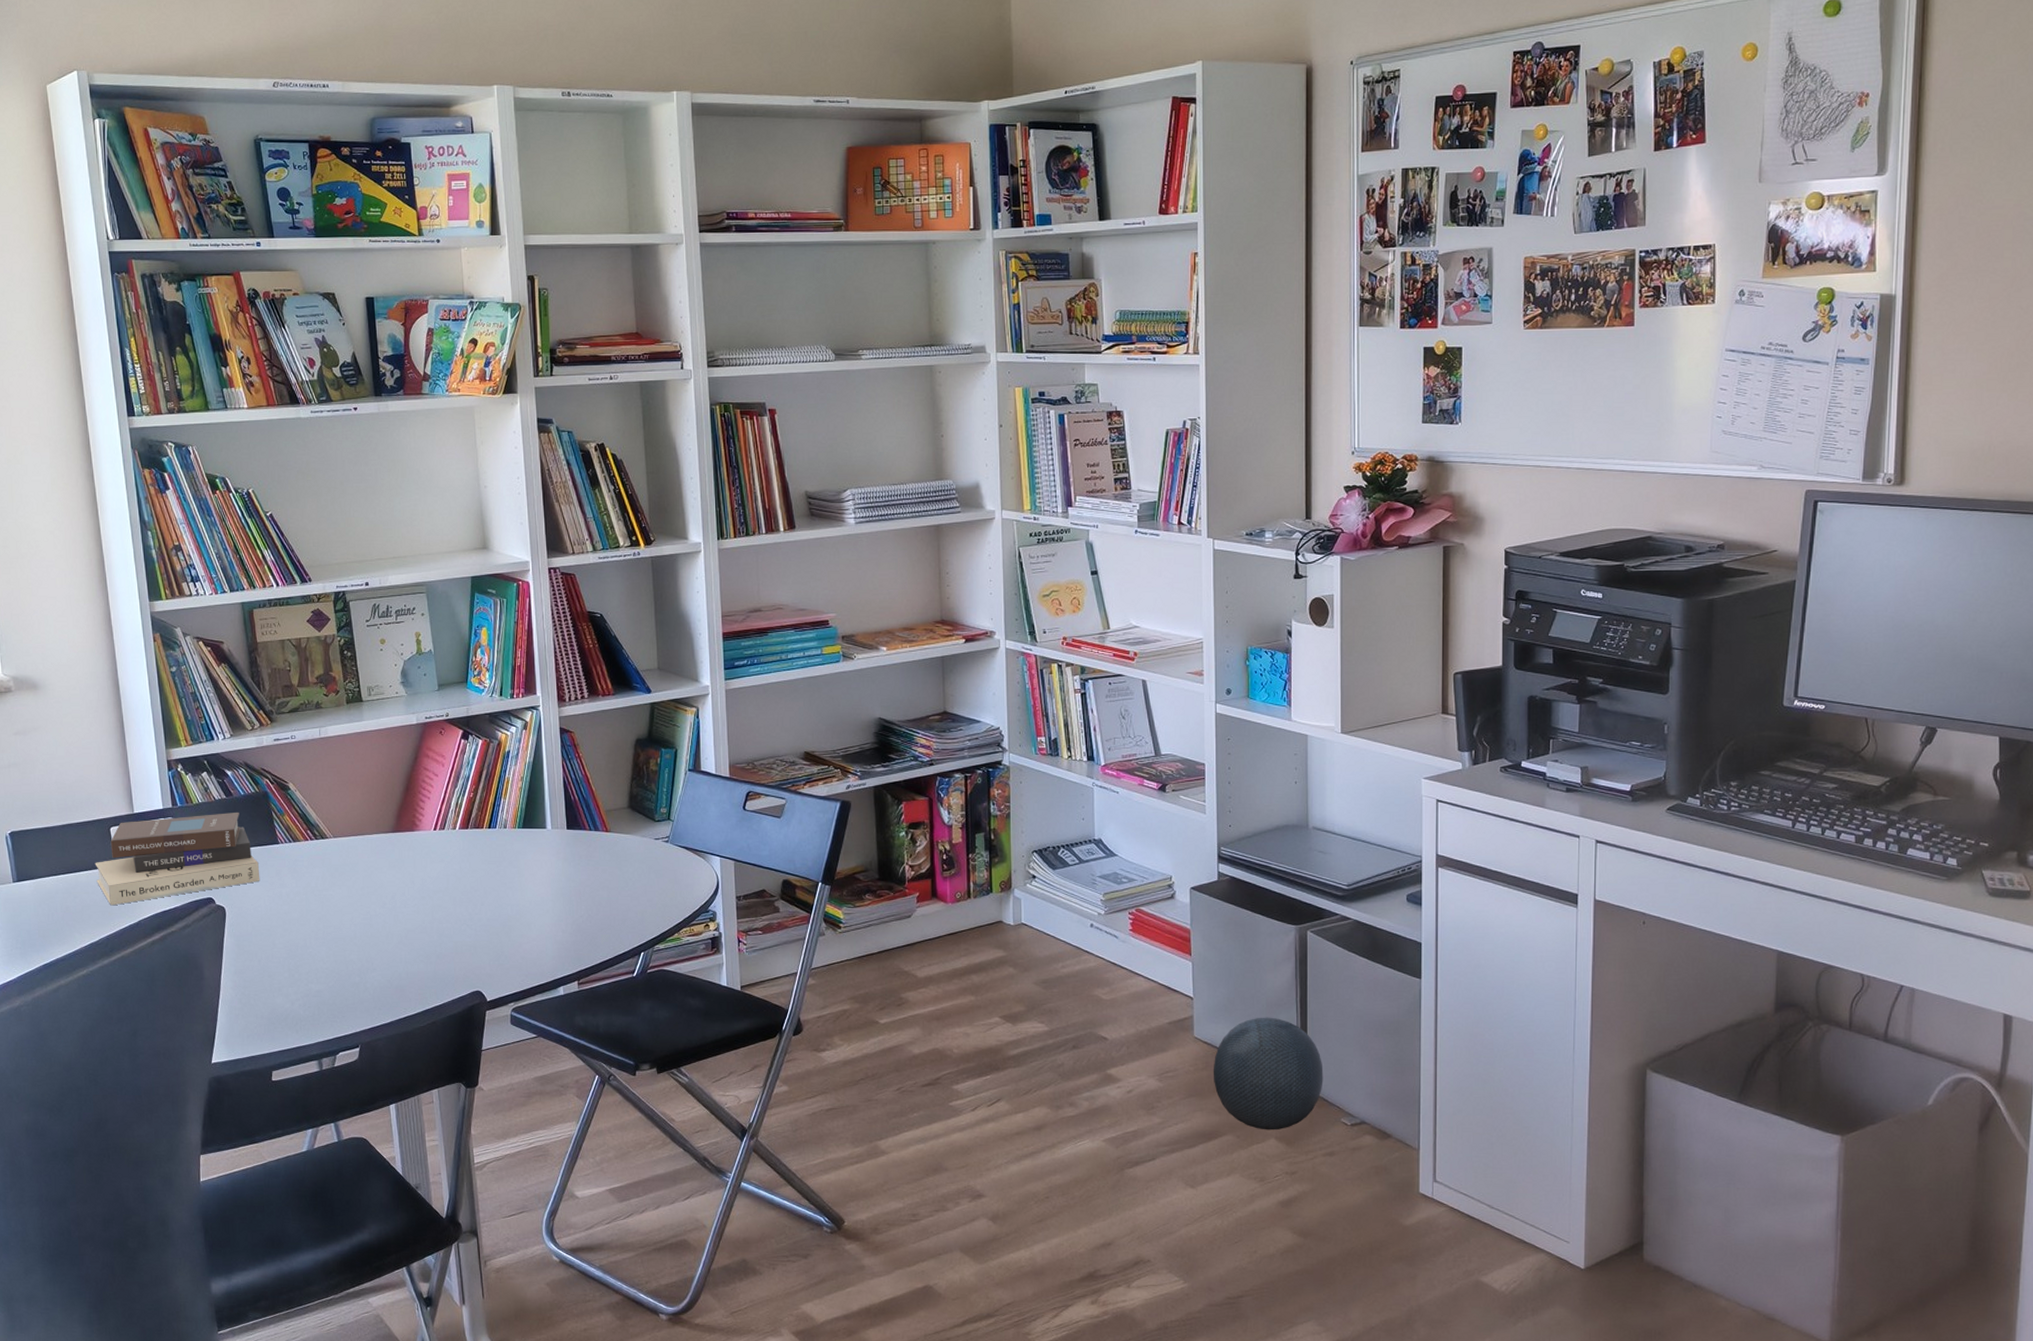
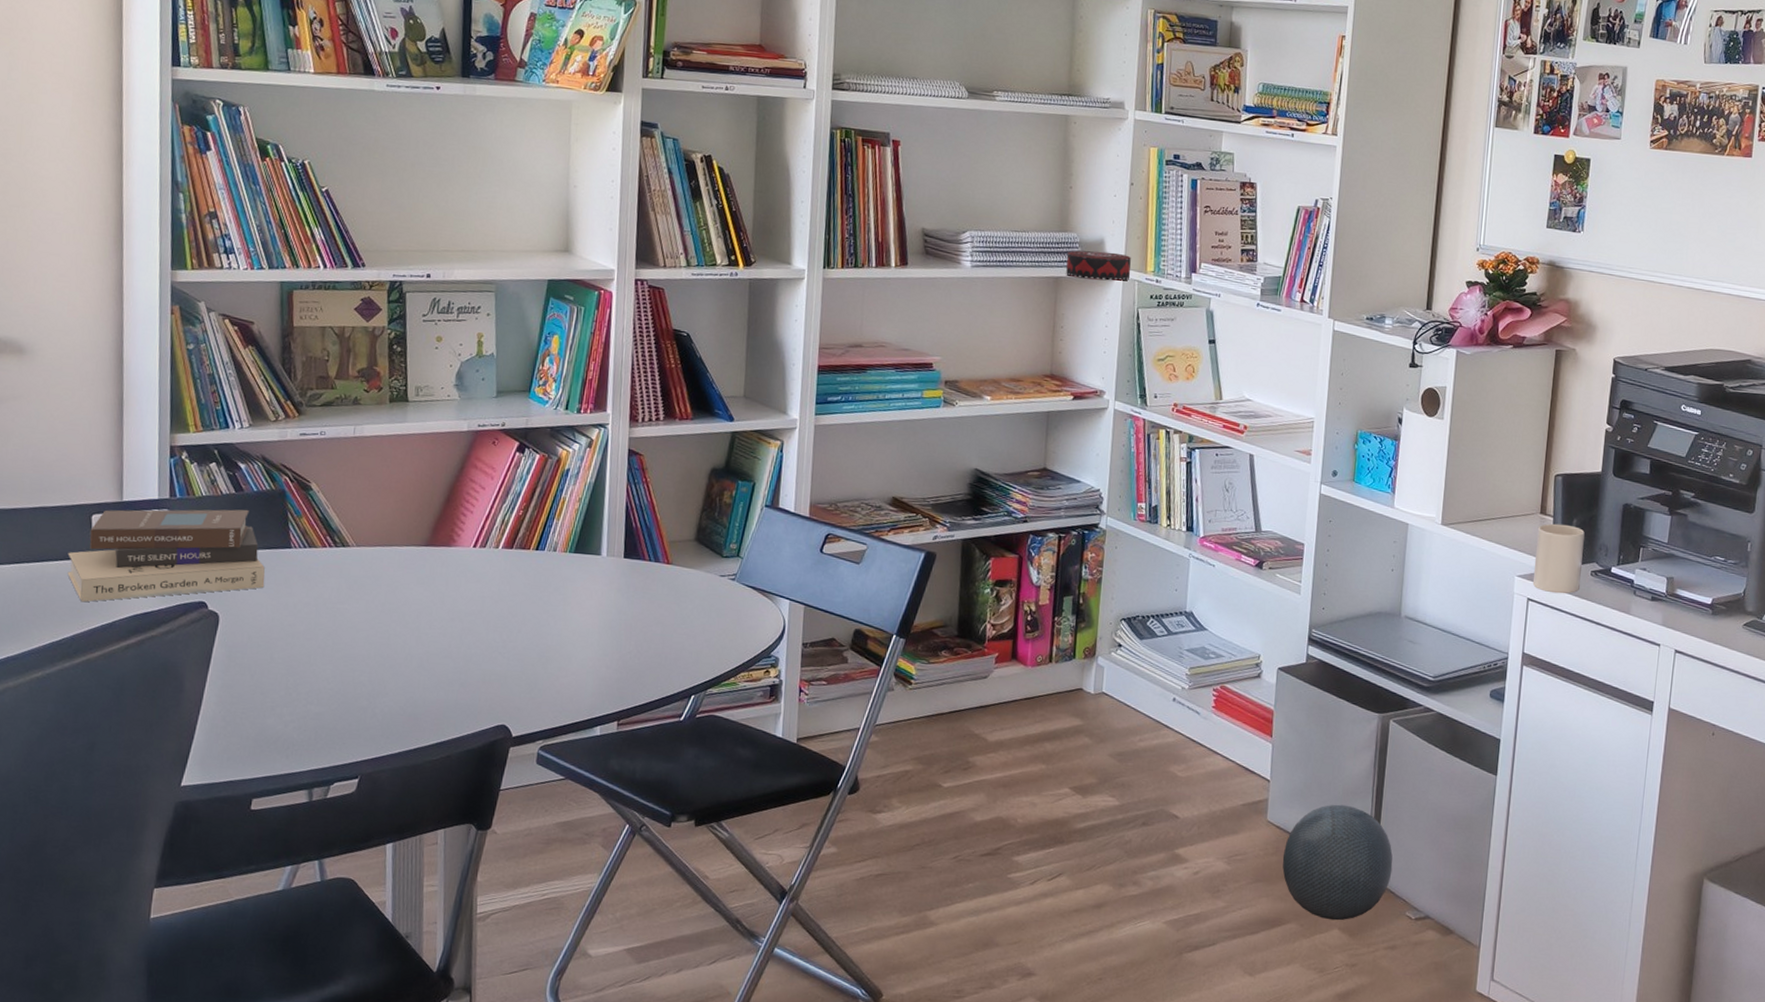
decorative box: none [946,495,1009,524] -> present [1066,250,1131,281]
mug: none [1440,722,1490,793] -> present [1532,523,1585,594]

